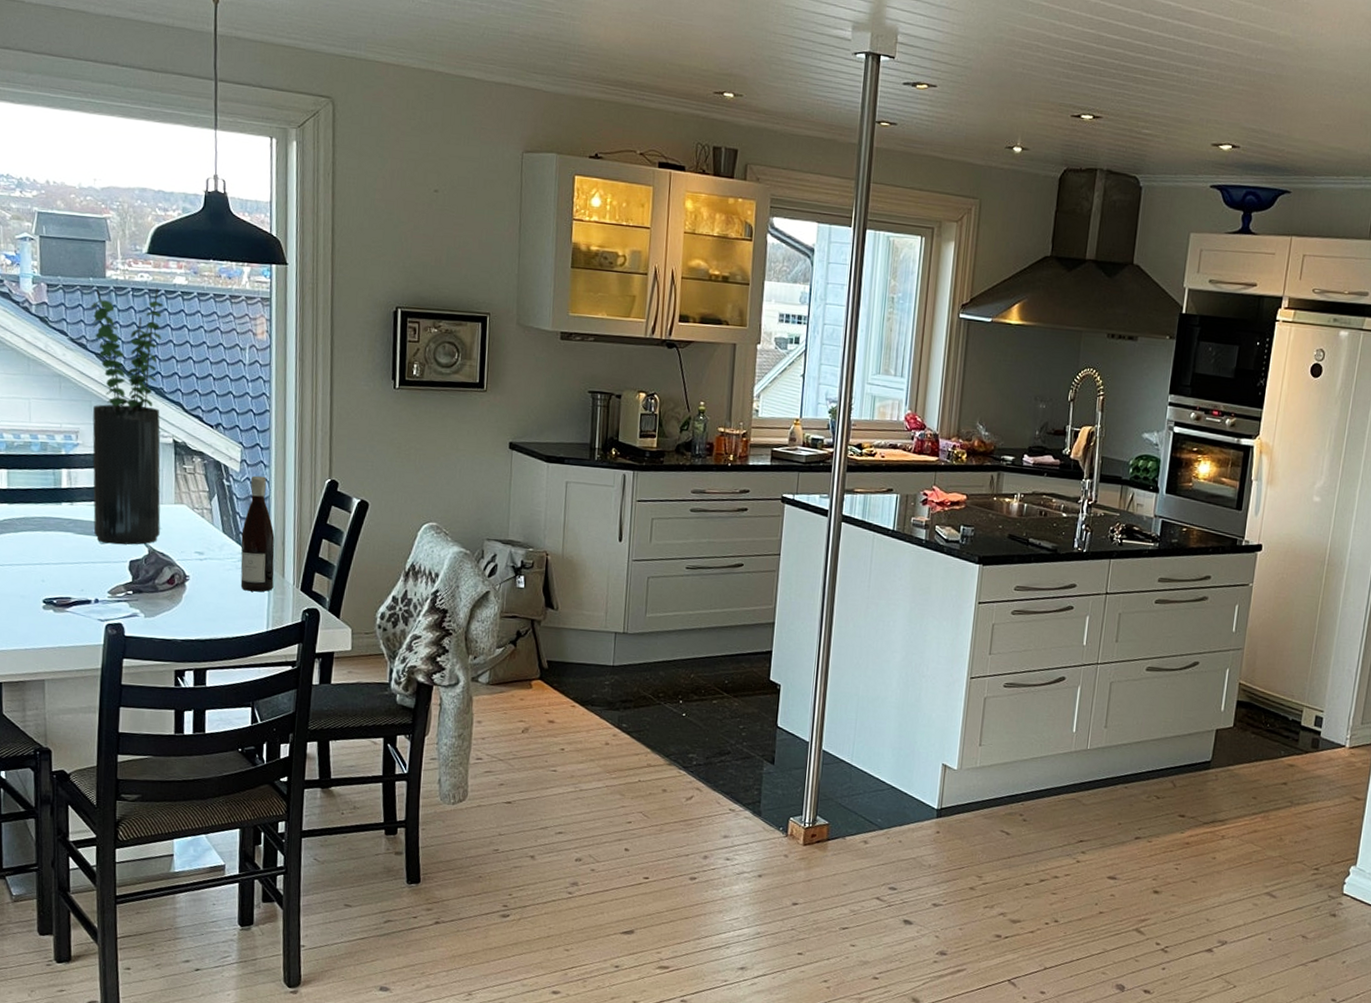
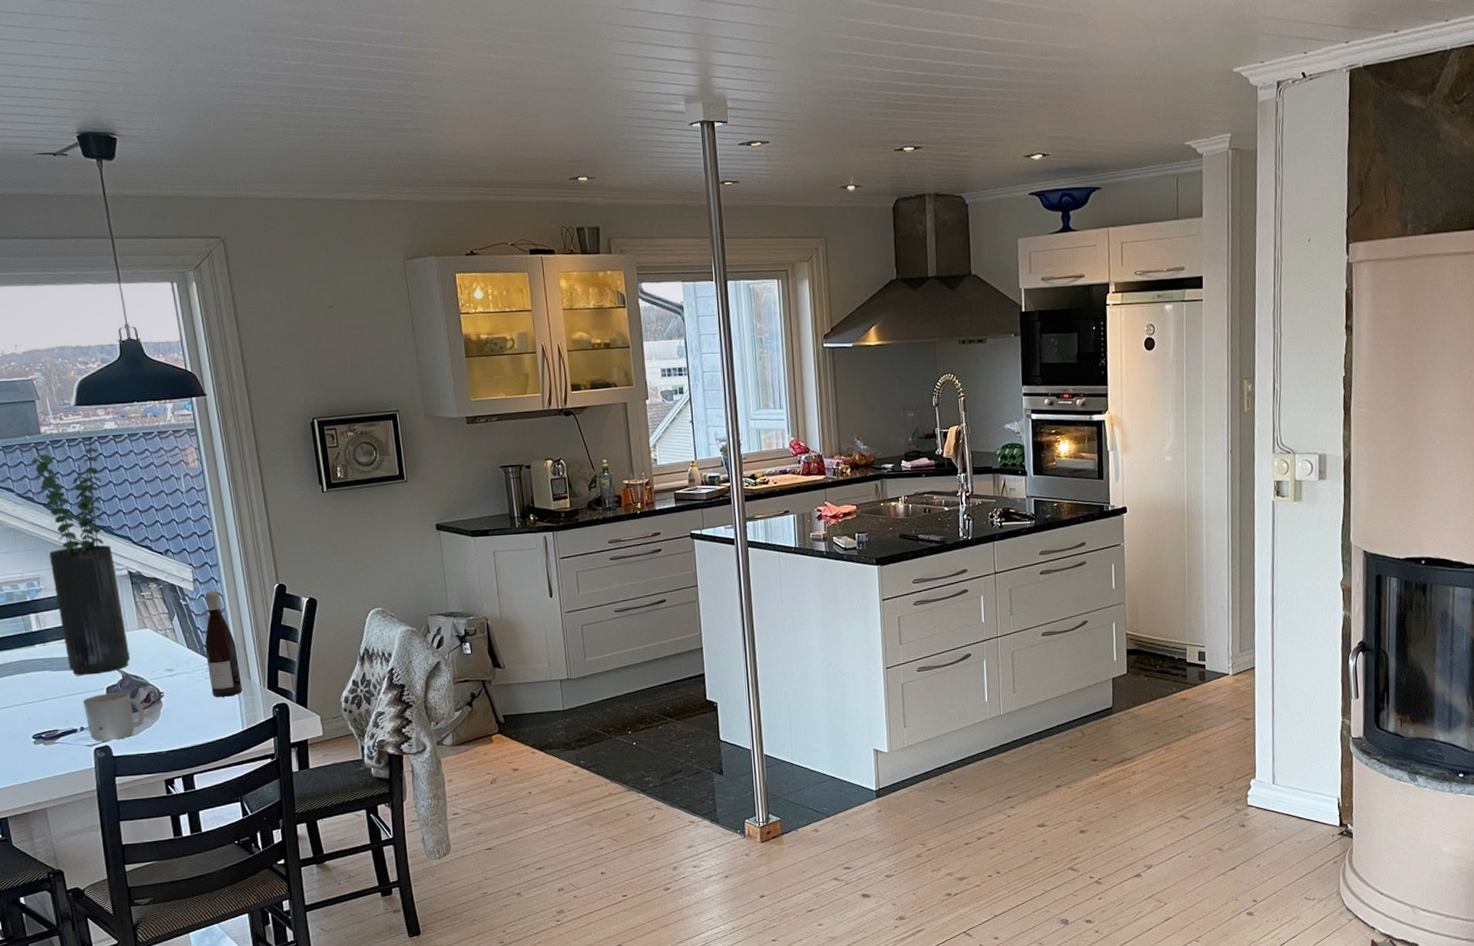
mug: none [101,566,166,619] -> present [82,692,145,742]

